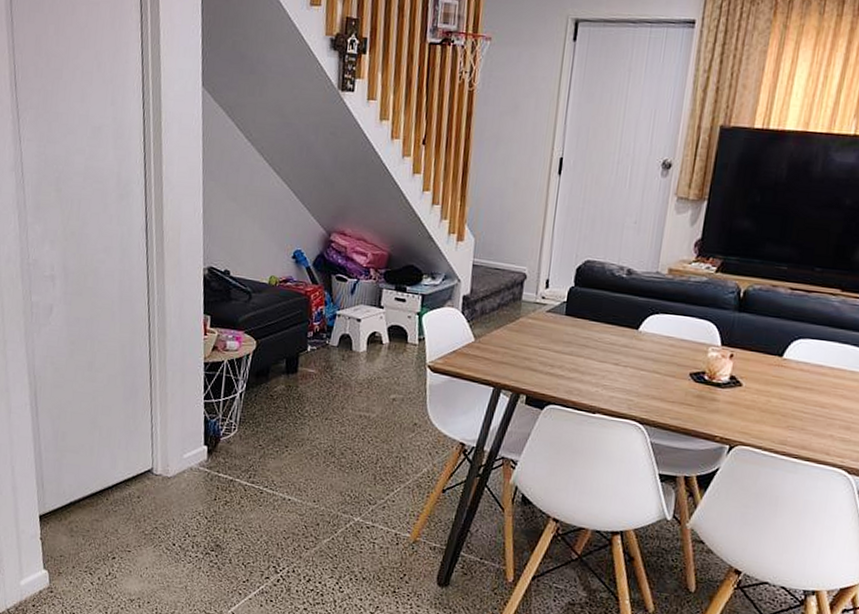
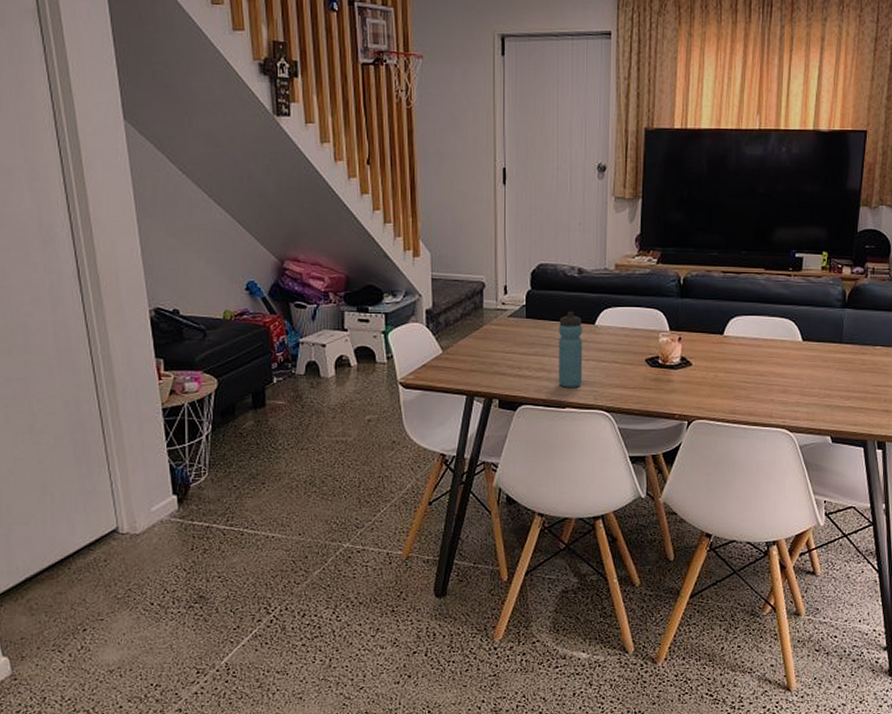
water bottle: none [592,312,625,394] -> present [559,311,583,387]

